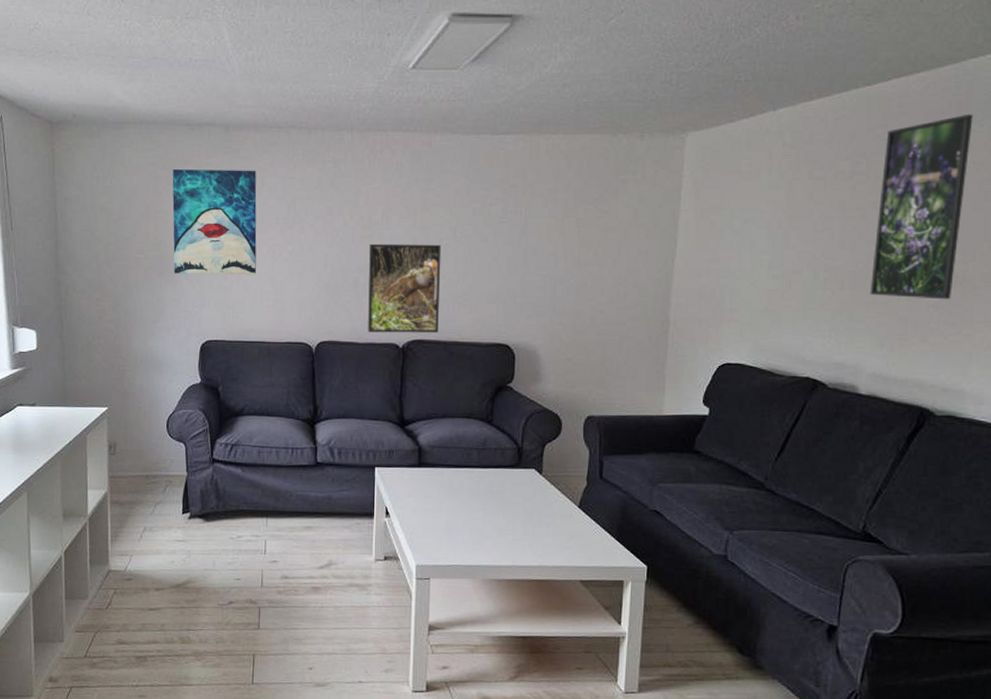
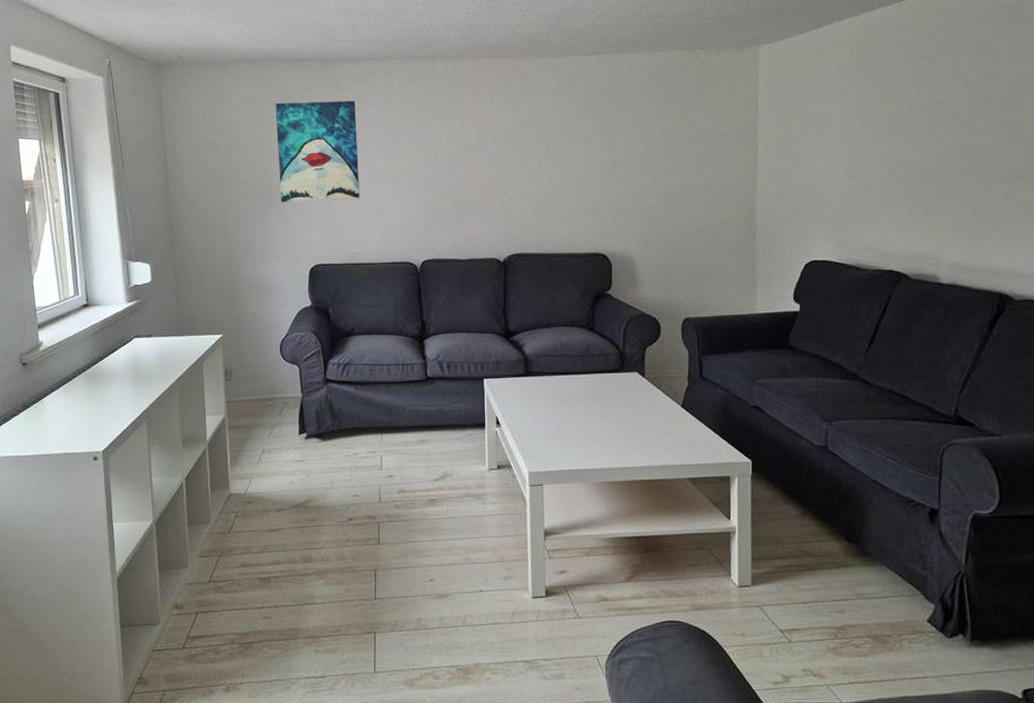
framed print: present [368,243,441,334] -> none [467,162,537,249]
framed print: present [870,114,973,300] -> none [942,15,1025,190]

